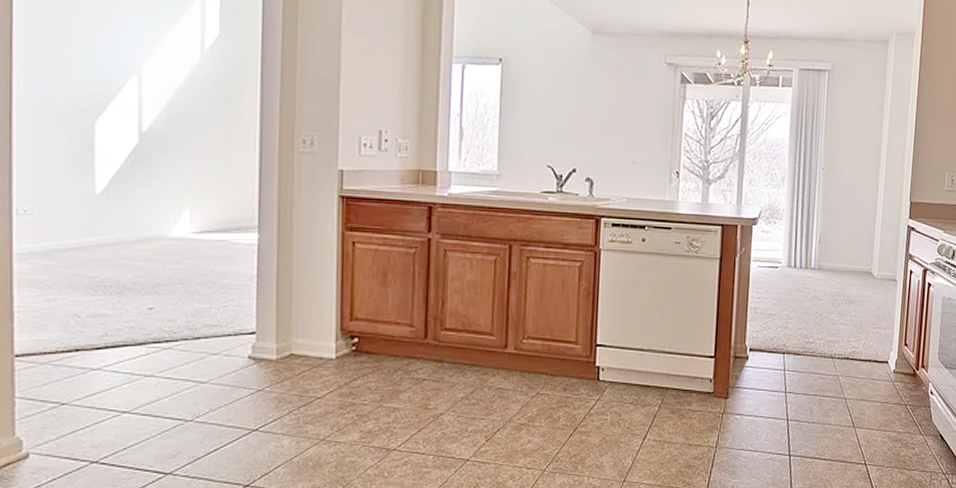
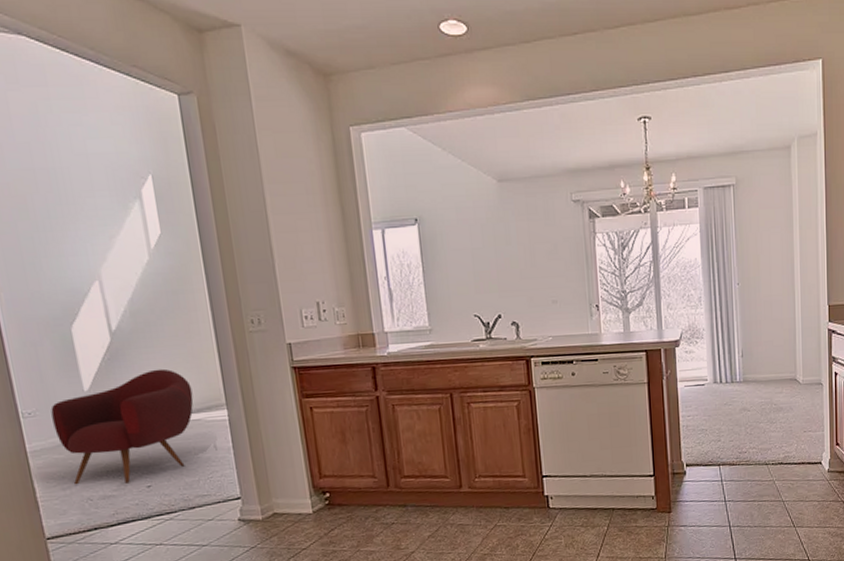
armchair: none [51,179,222,302] -> present [51,368,194,485]

